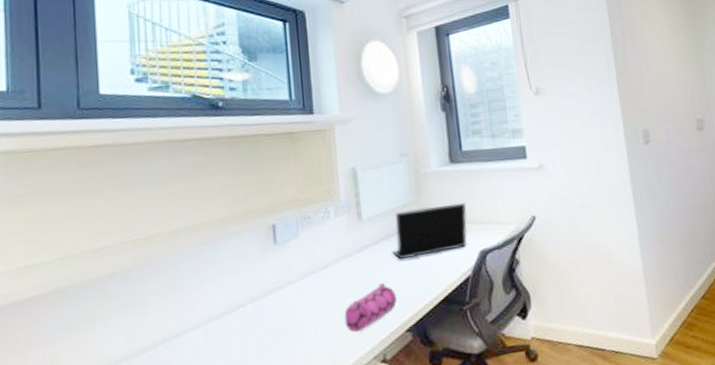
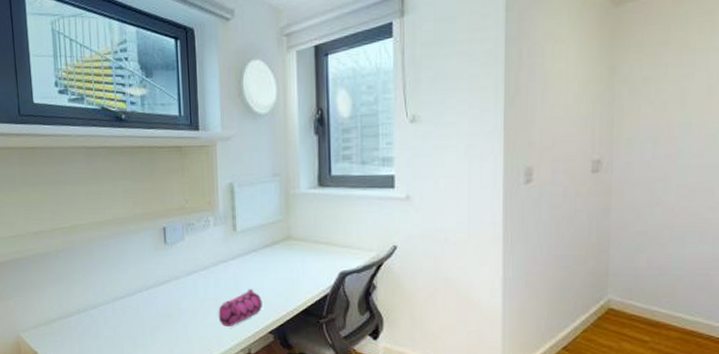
laptop: present [392,202,468,260] -> none [261,225,331,271]

